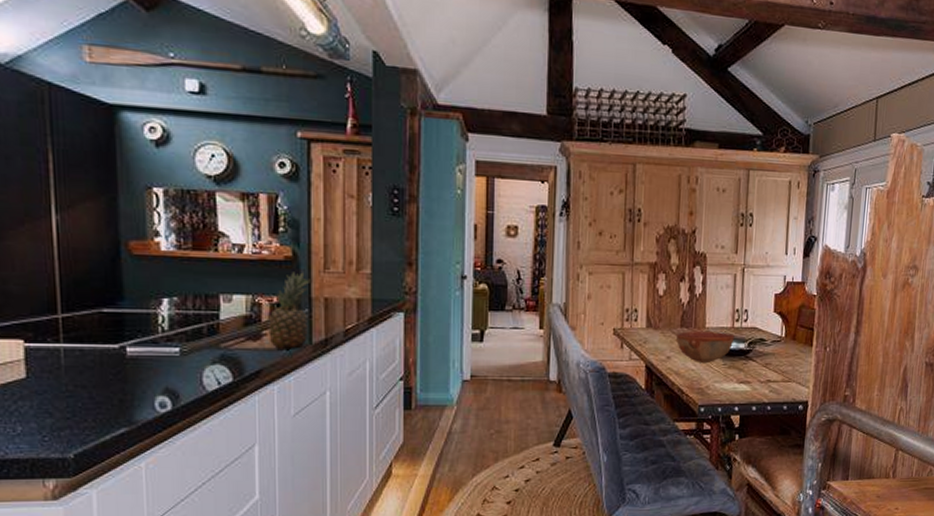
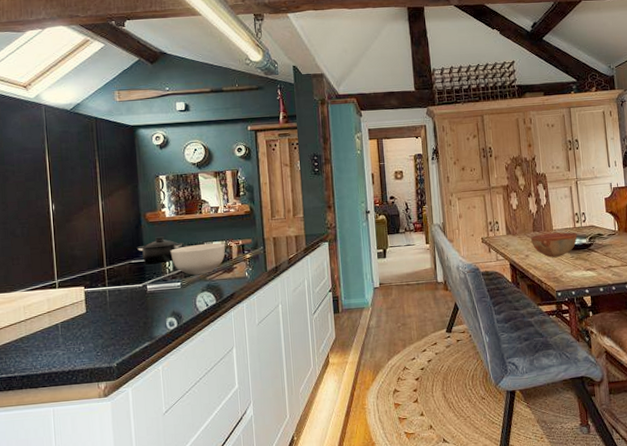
saucepan: none [111,278,187,318] -> present [136,236,183,265]
bowl: none [165,296,252,339] -> present [170,243,226,275]
fruit: present [268,272,312,351] -> none [237,221,264,278]

